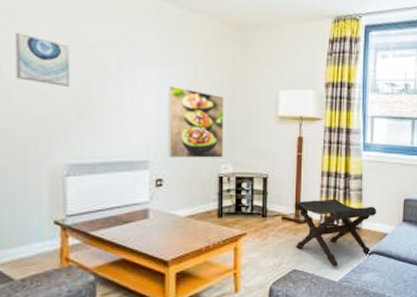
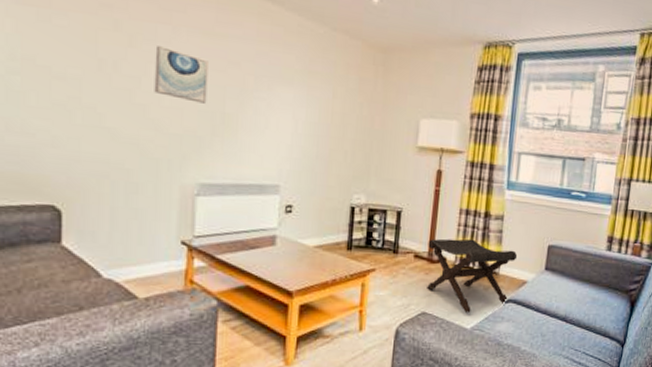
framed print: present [167,86,224,158] -> none [300,108,362,188]

